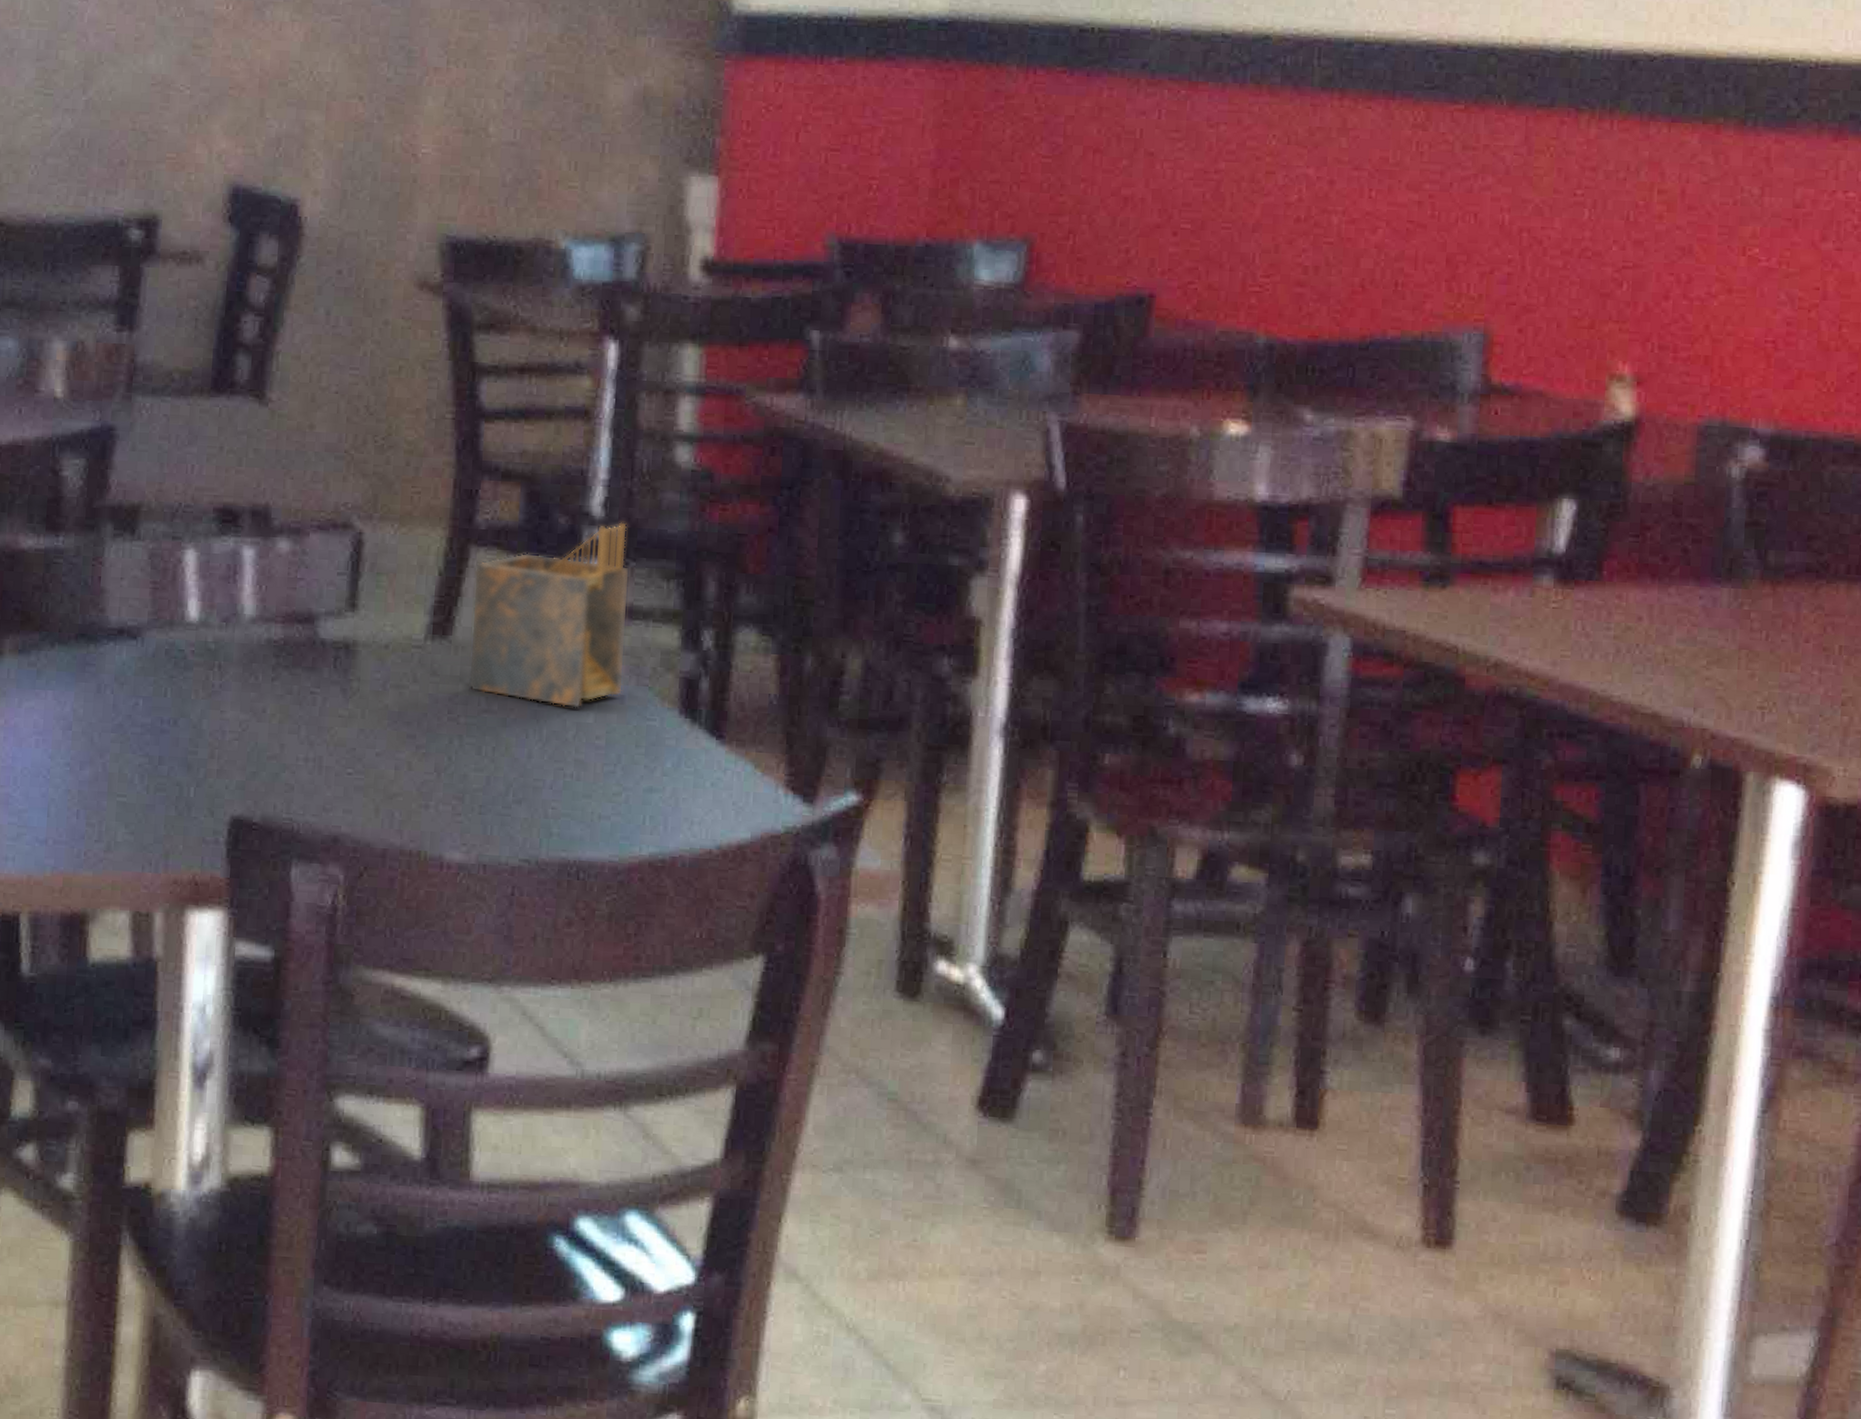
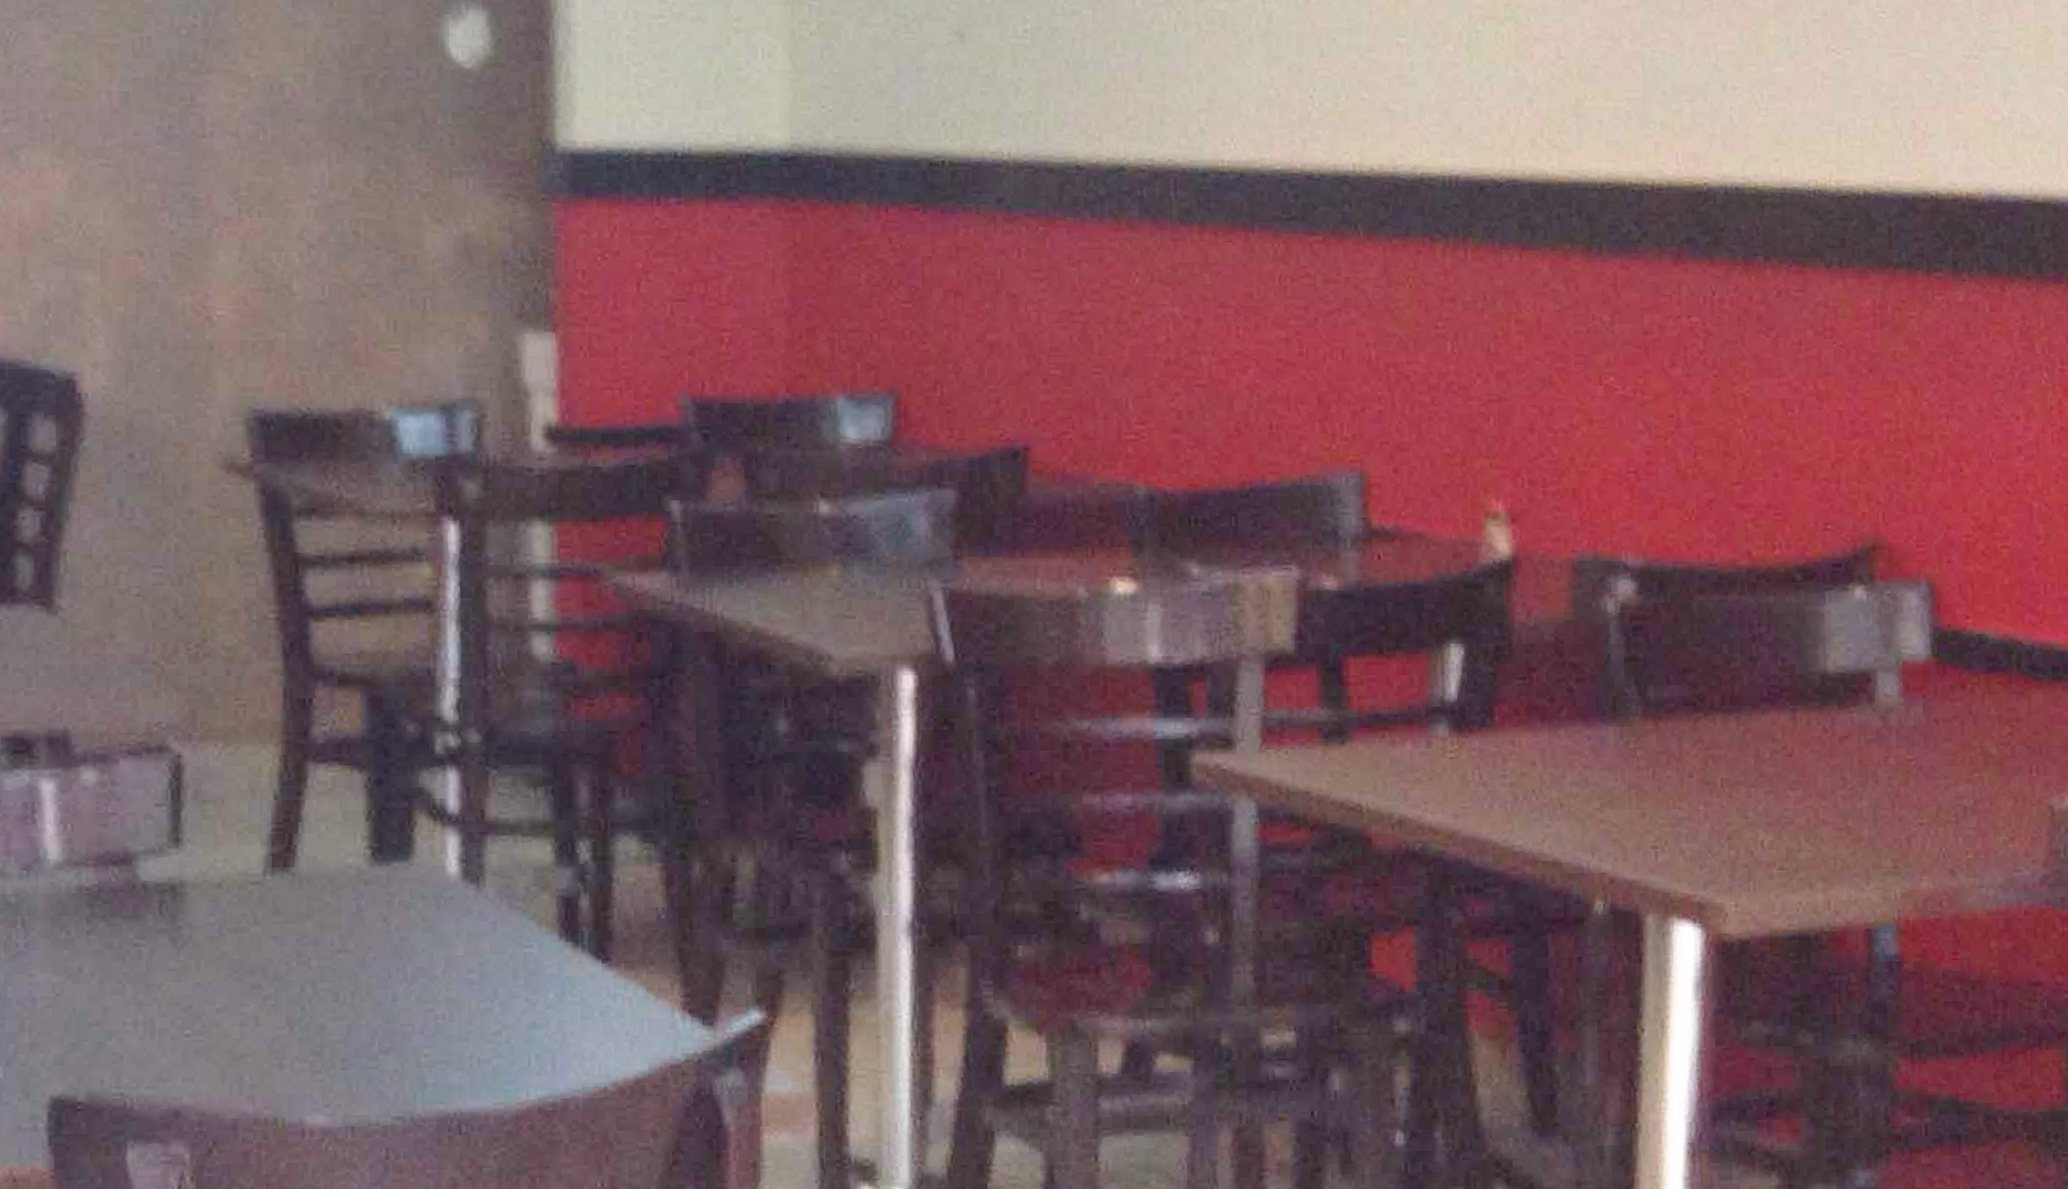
napkin holder: present [468,522,630,708] -> none [315,726,494,940]

